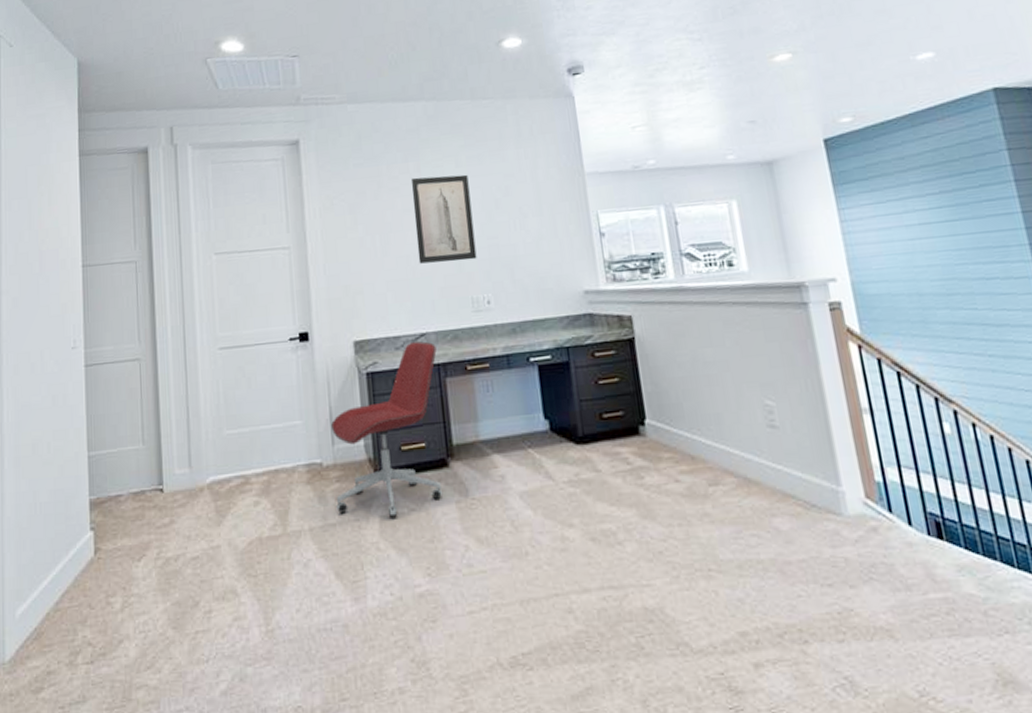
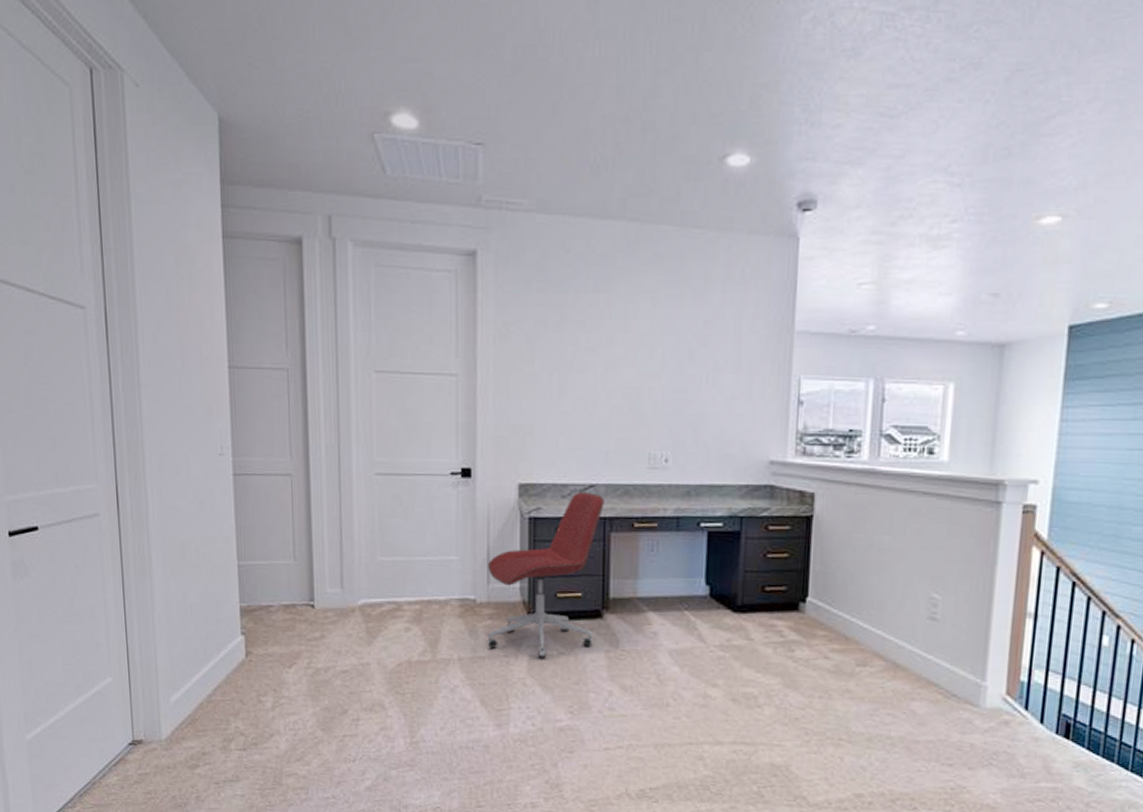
wall art: present [411,174,477,264] -> none [597,312,663,413]

